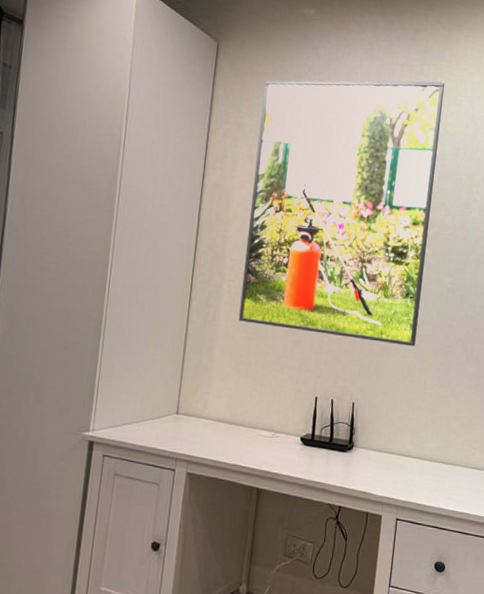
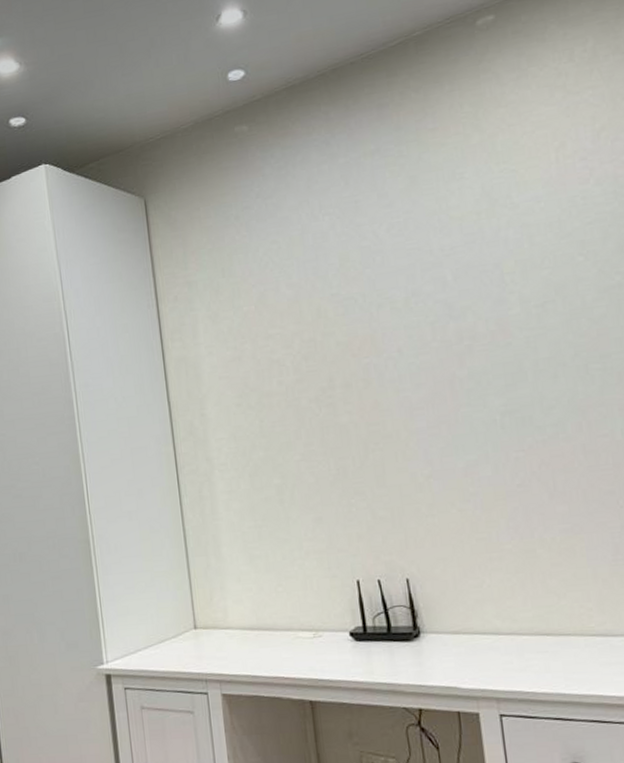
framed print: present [238,80,445,347] -> none [208,158,473,509]

